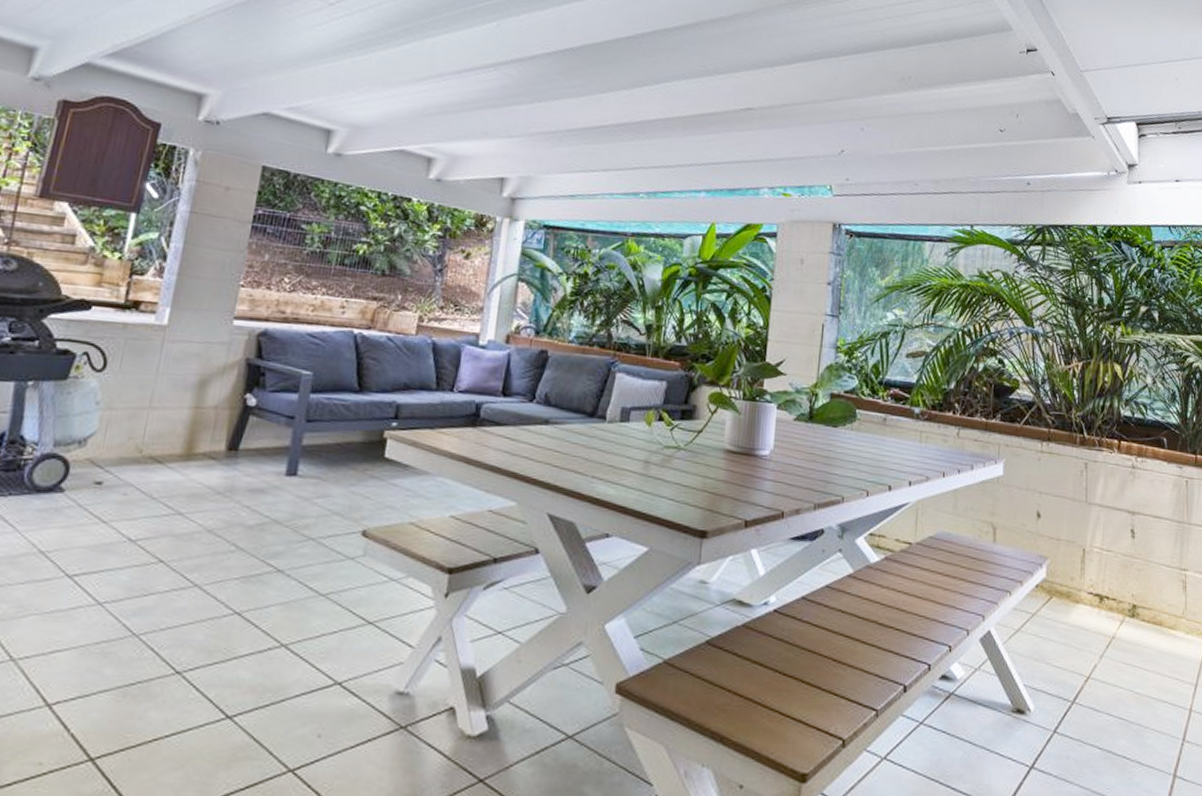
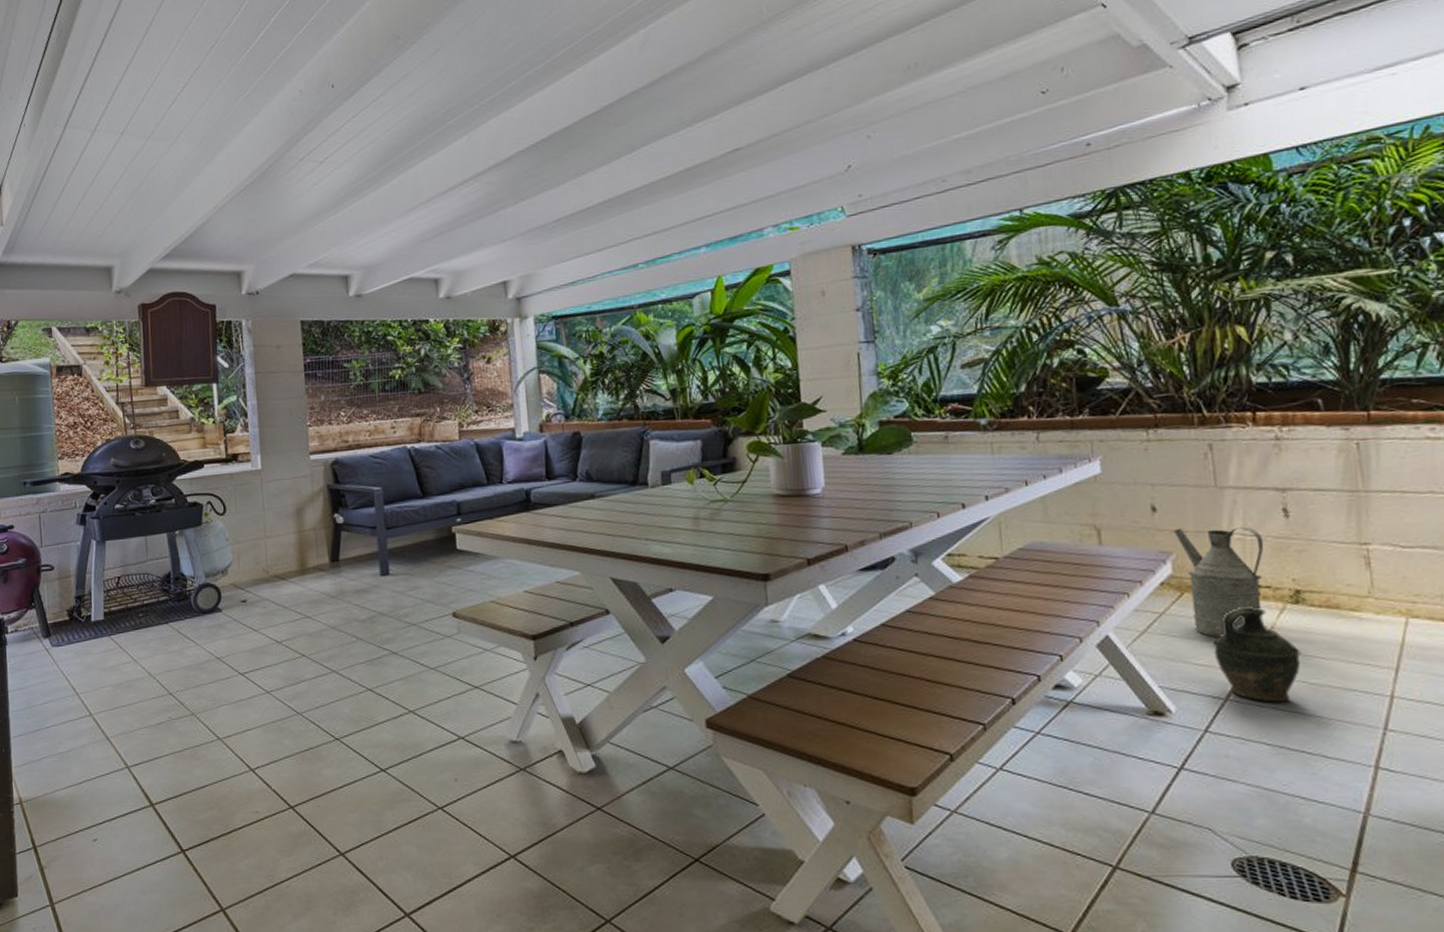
watering can: none [1051,536,1115,643] -> present [1174,526,1264,638]
ceramic jug: none [1068,616,1132,709] -> present [1213,607,1302,703]

